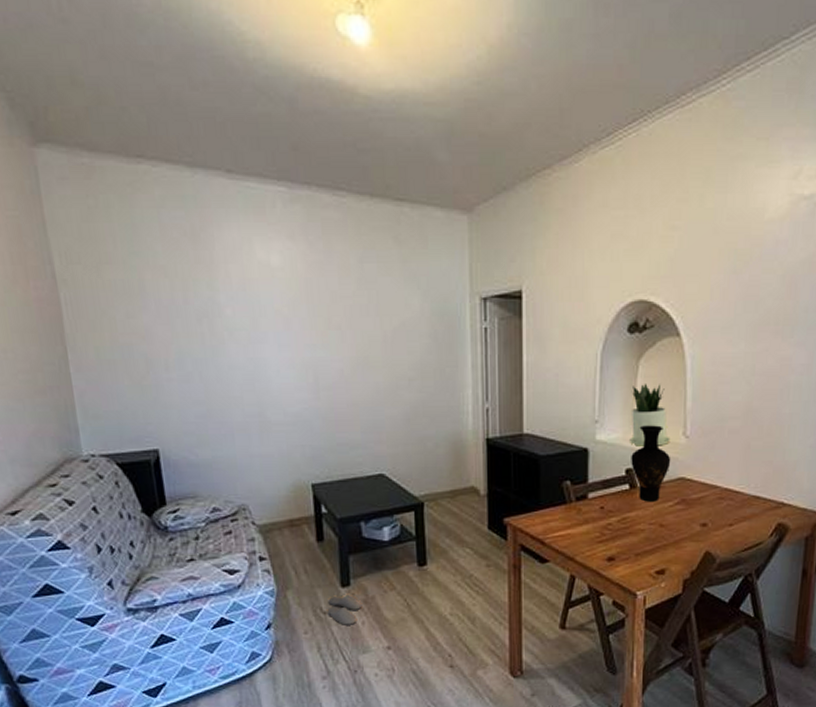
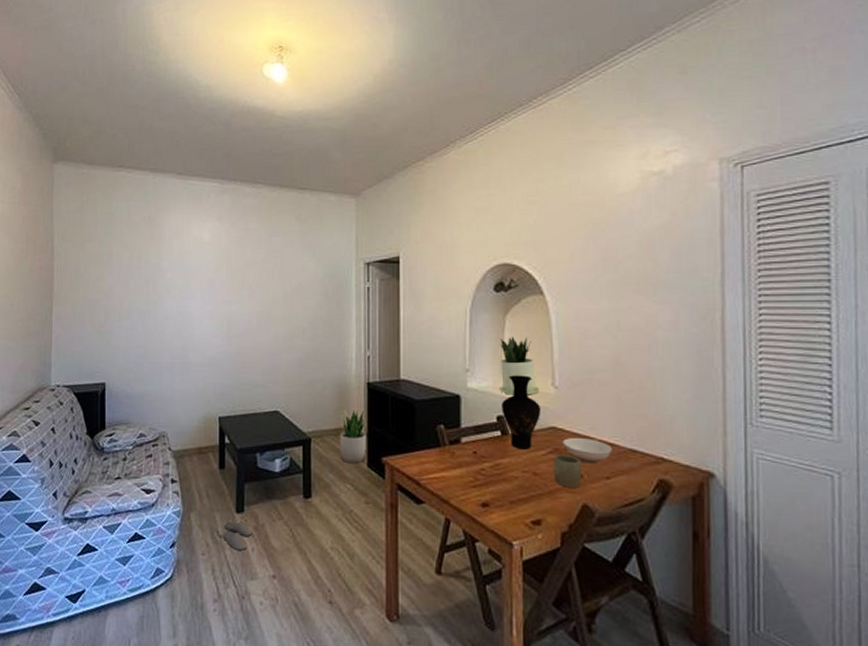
planter: none [456,467,487,527] -> present [340,408,367,464]
mug: none [679,504,707,537] -> present [553,454,582,488]
bowl: none [691,488,737,512] -> present [563,438,613,464]

